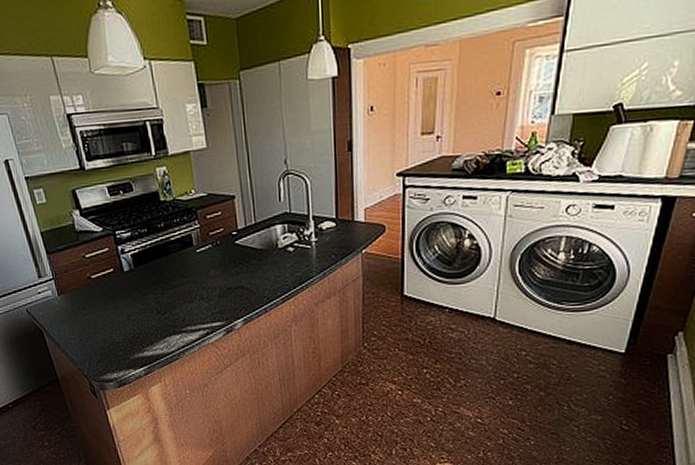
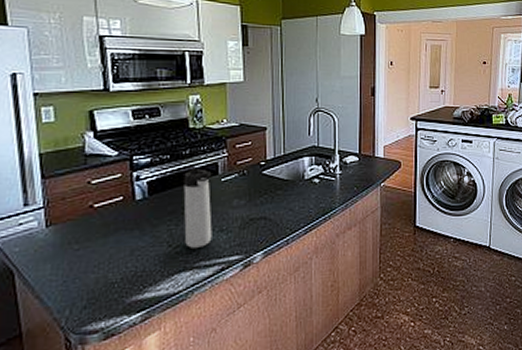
thermos bottle: none [162,239,195,315] -> present [183,167,212,248]

